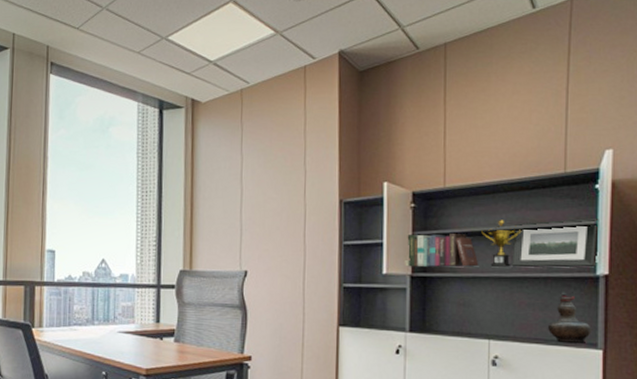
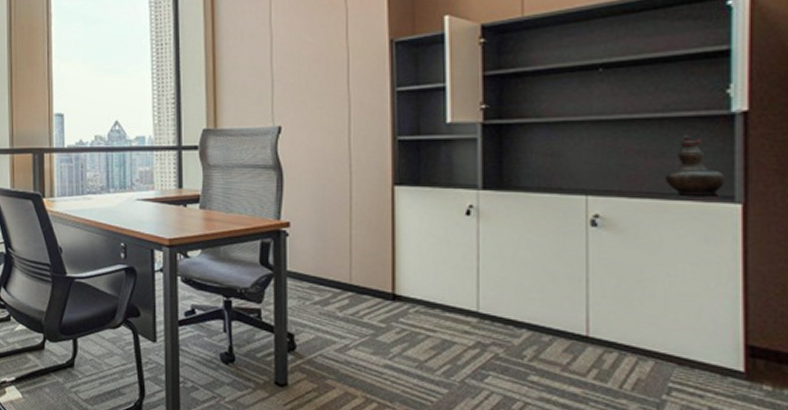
books: present [405,232,479,268] -> none [474,70,571,113]
trophy: present [481,220,522,267] -> none [573,51,627,108]
picture frame: present [511,217,599,268] -> none [614,41,734,108]

